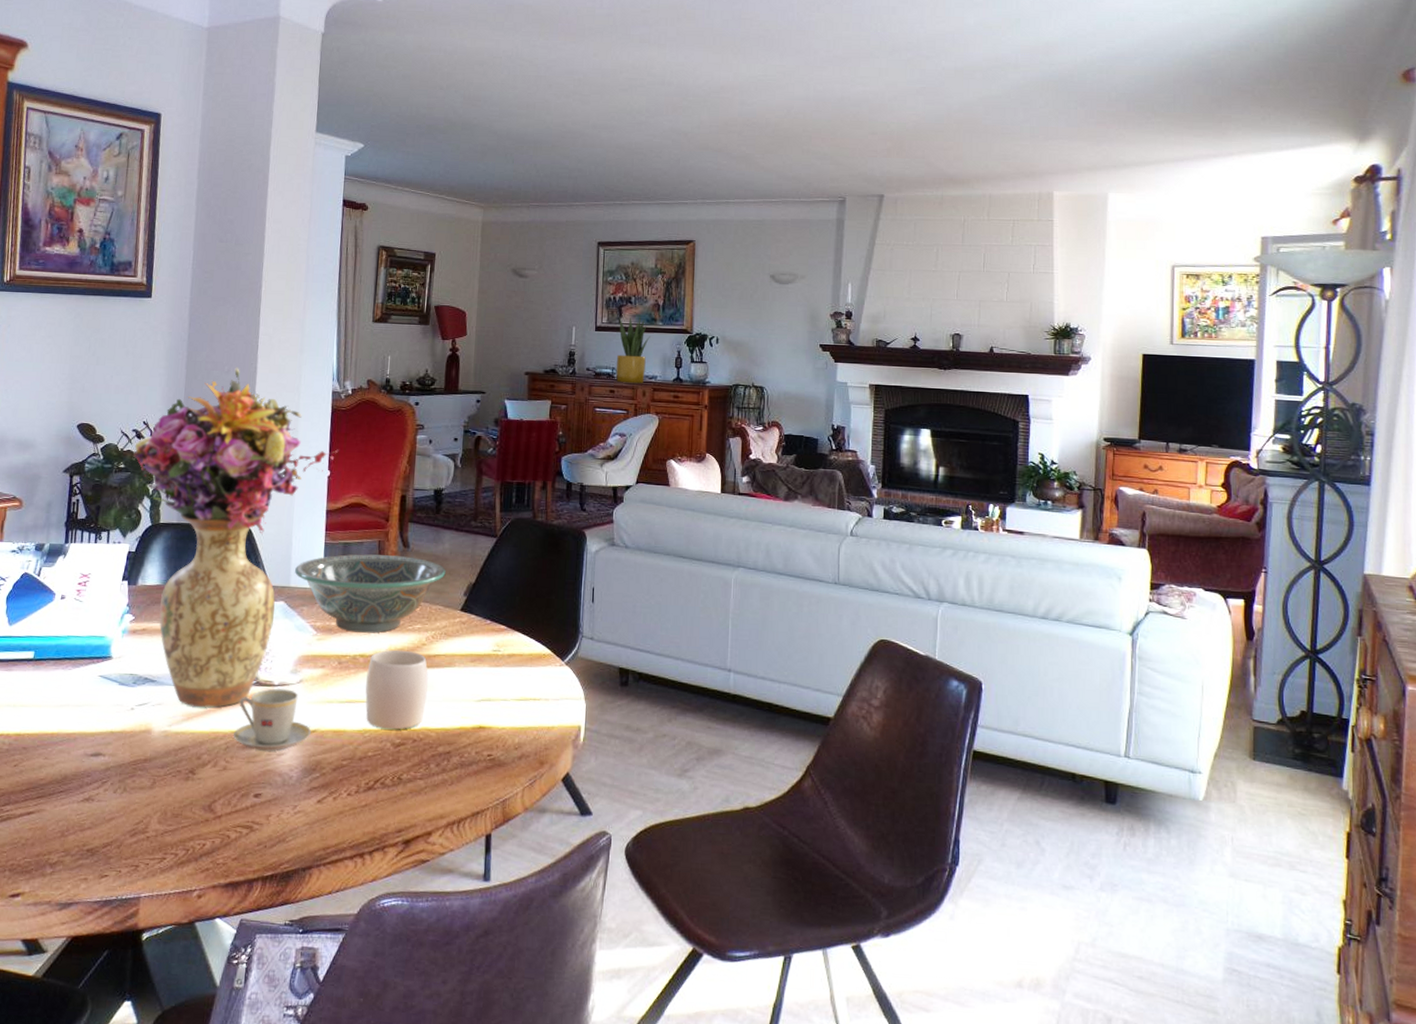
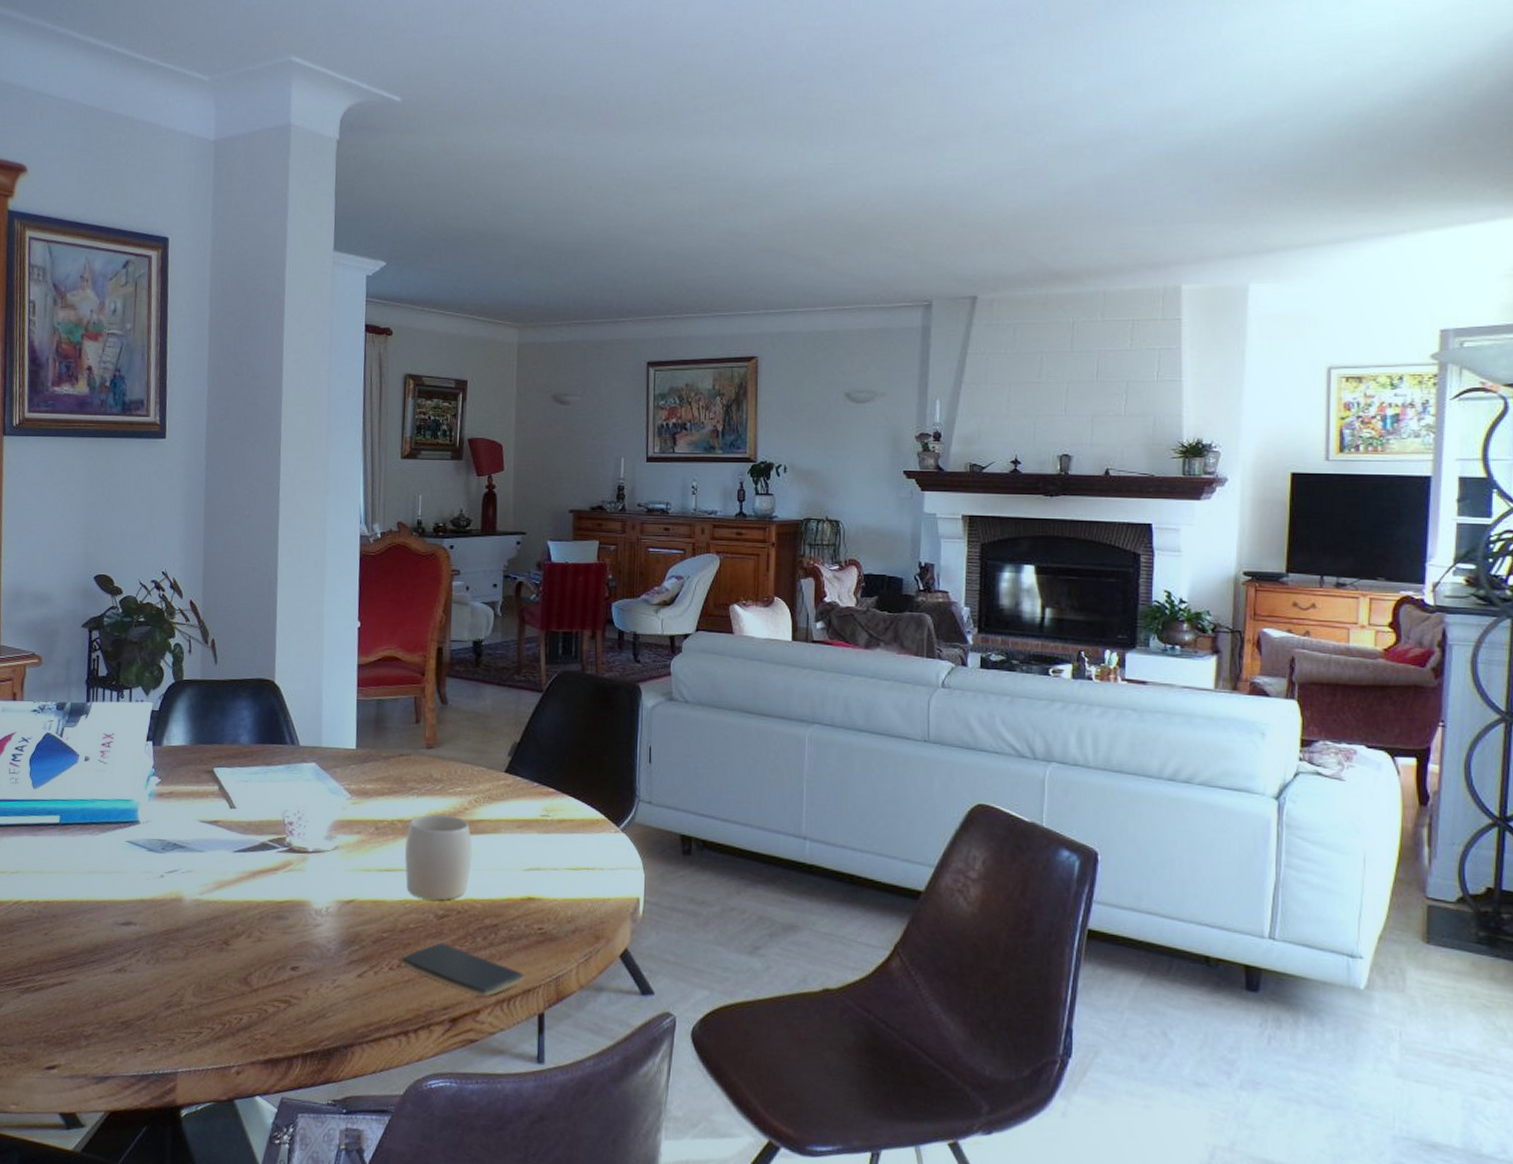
flower arrangement: present [133,367,339,707] -> none [153,511,369,875]
teacup: present [232,688,311,751] -> none [266,855,348,922]
decorative bowl: present [295,554,446,633] -> none [326,711,488,797]
smartphone: none [358,769,474,820] -> present [401,943,524,997]
planter: present [615,317,650,384] -> none [670,445,709,520]

